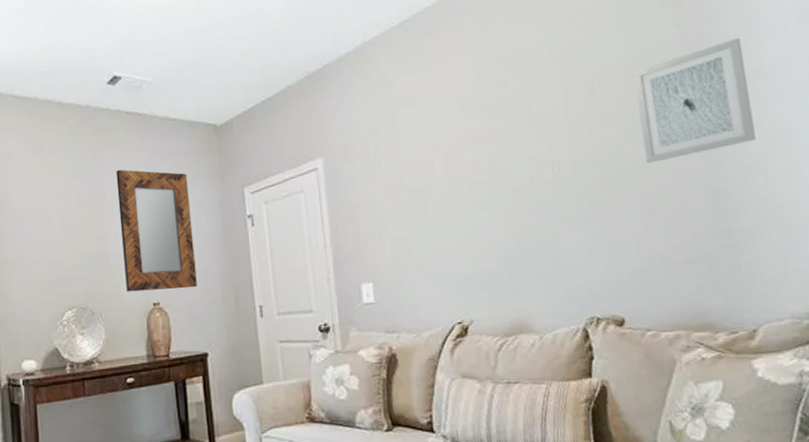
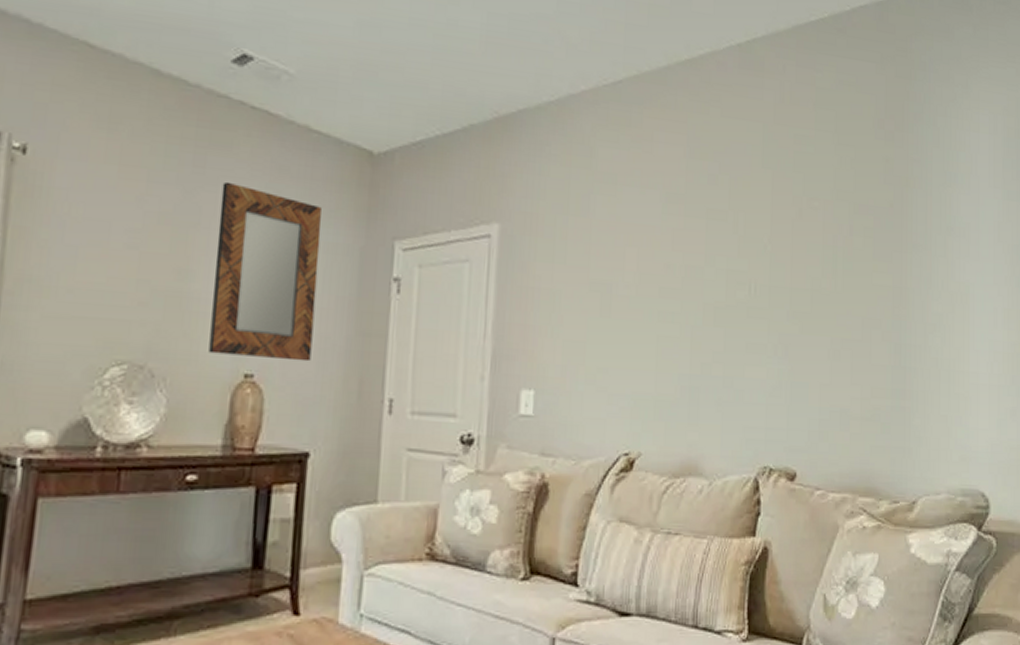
wall art: present [634,37,756,164] -> none [839,187,940,304]

